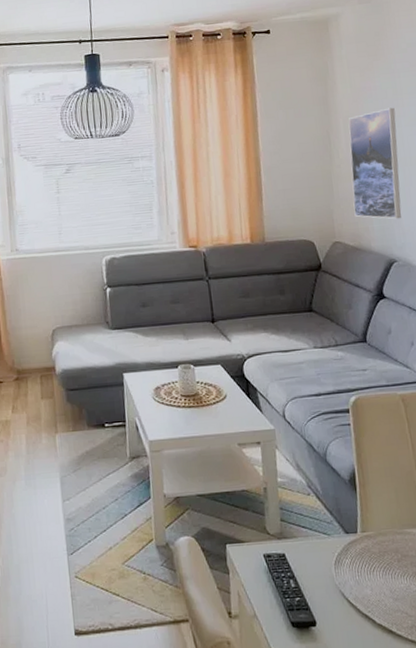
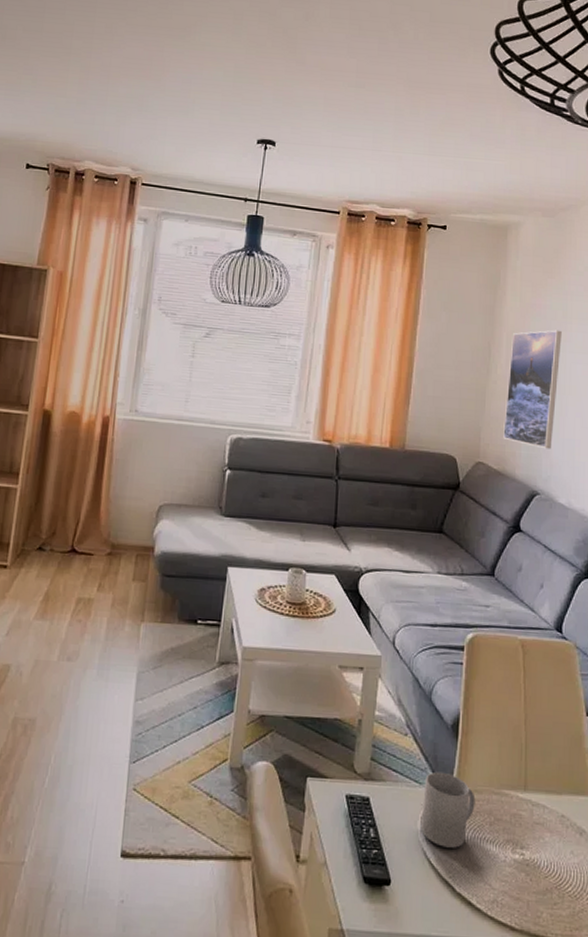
mug: none [332,522,382,587] -> present [420,771,476,848]

